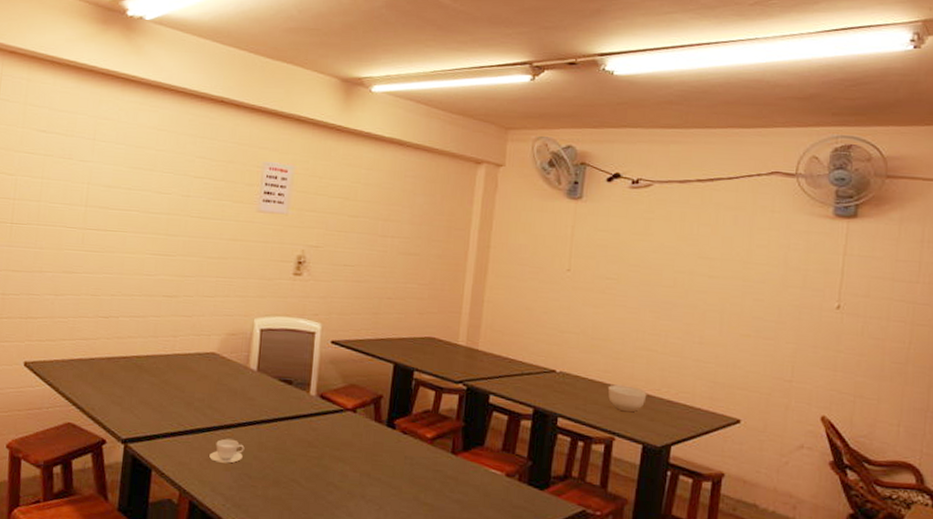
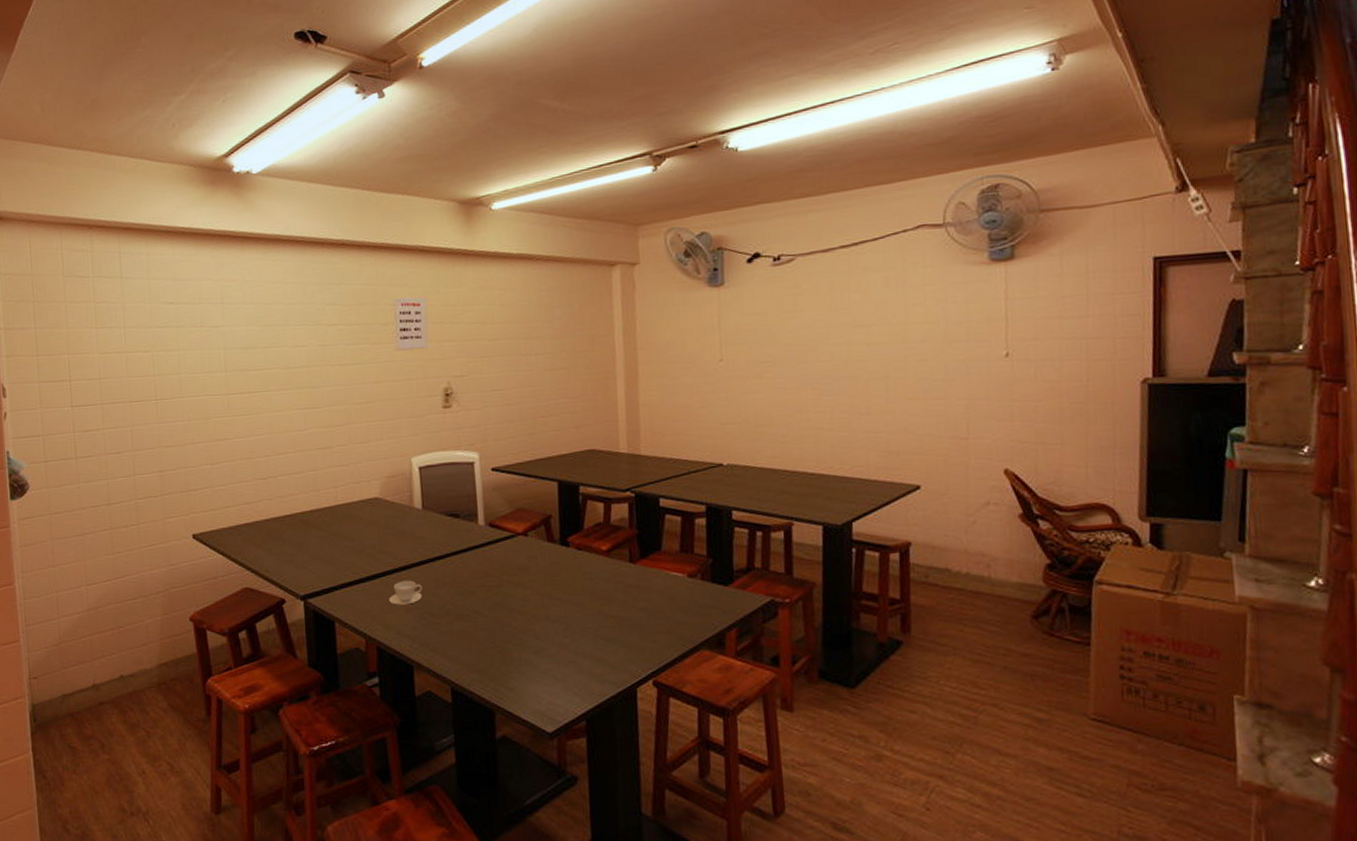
bowl: present [607,384,647,413] -> none [778,468,820,495]

